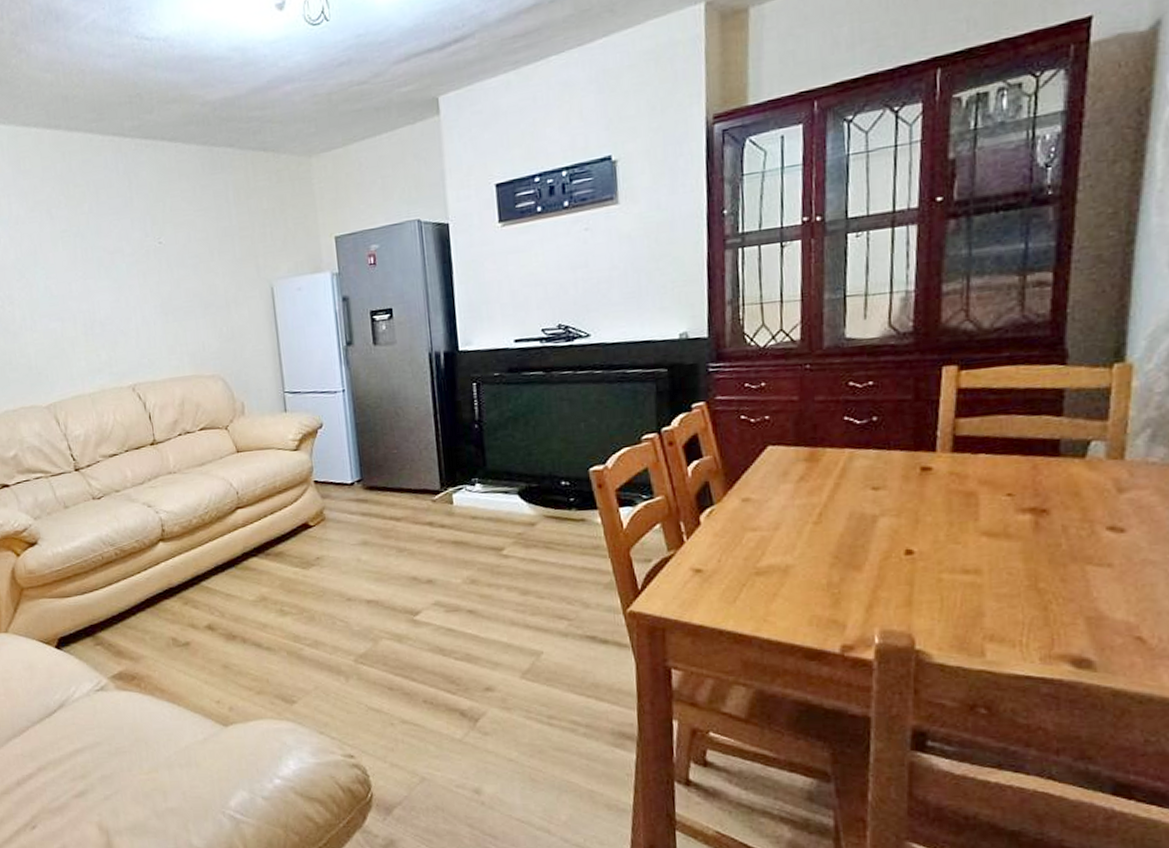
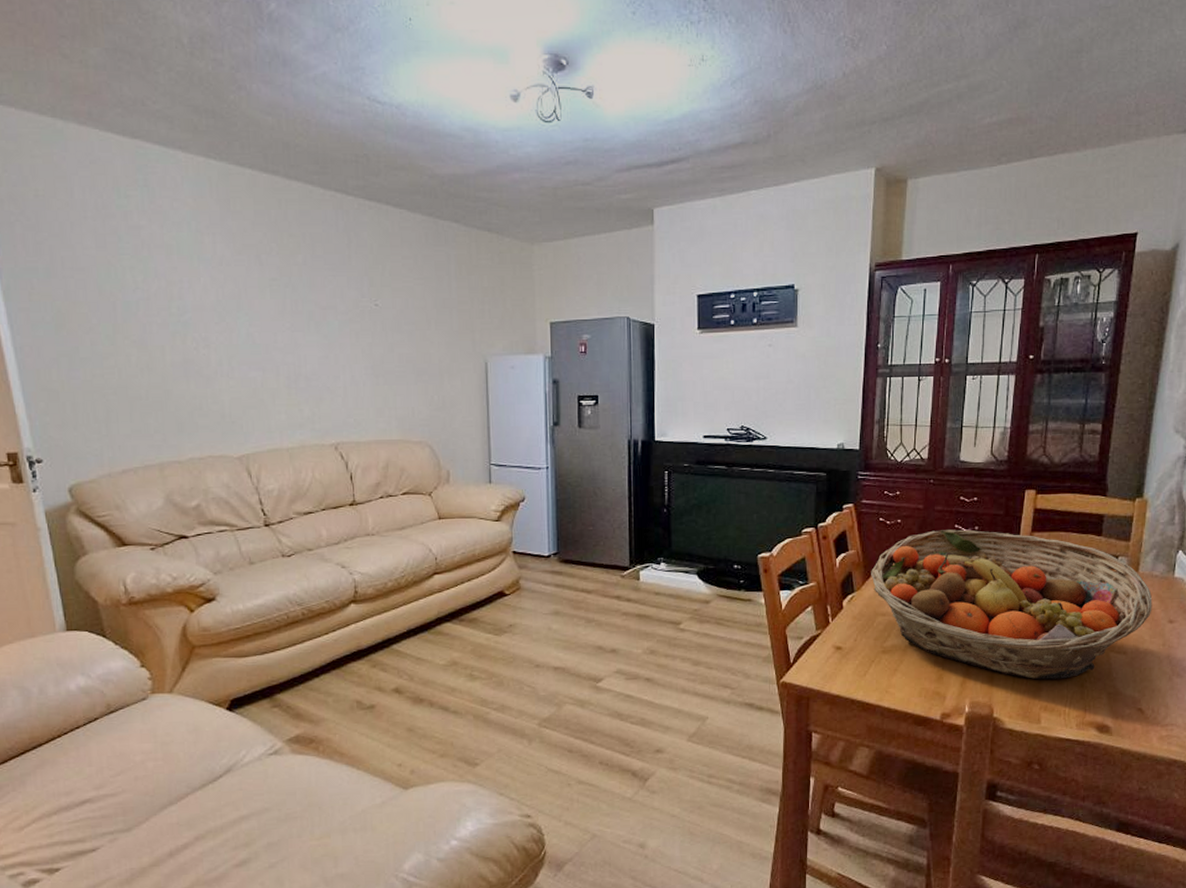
fruit basket: none [734,421,1150,602] -> present [871,529,1153,680]

